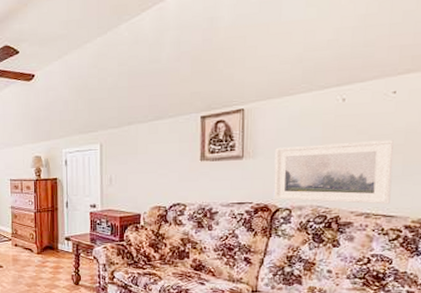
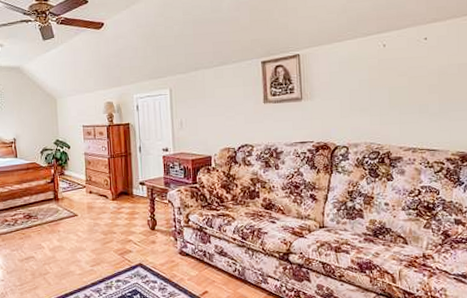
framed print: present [273,139,394,205] -> none [330,80,432,140]

